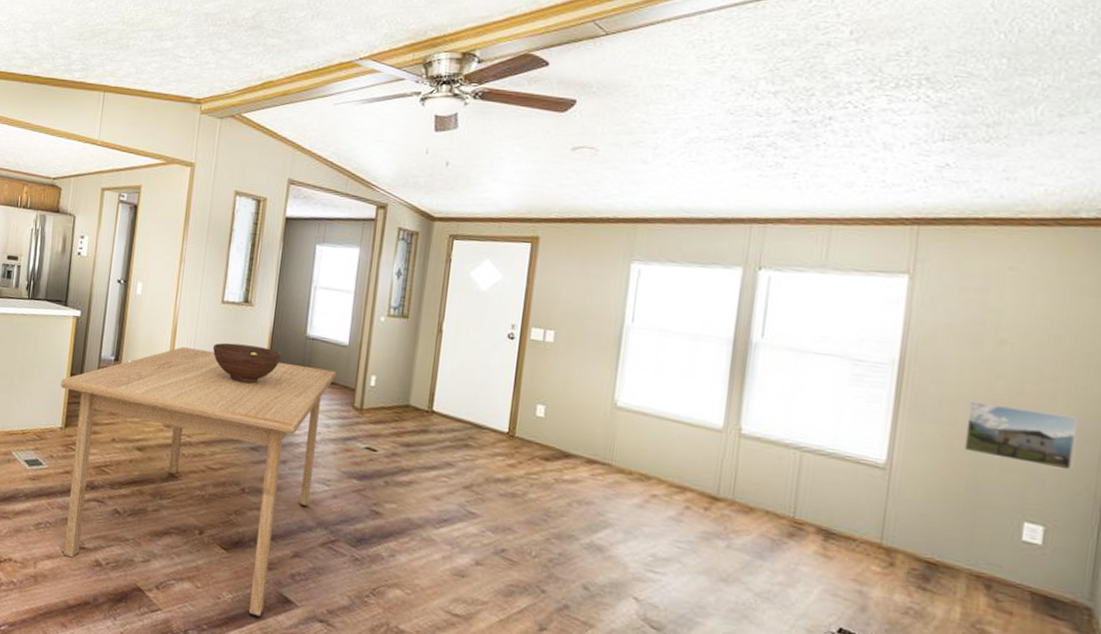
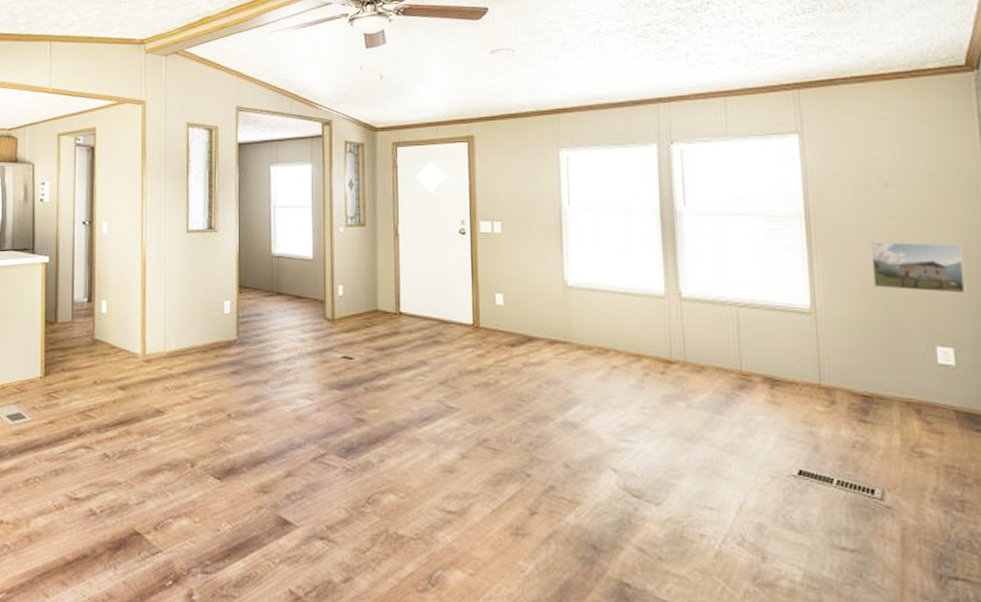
table: present [61,347,337,618] -> none [36,280,305,545]
fruit bowl: present [213,342,282,384] -> none [184,270,251,308]

